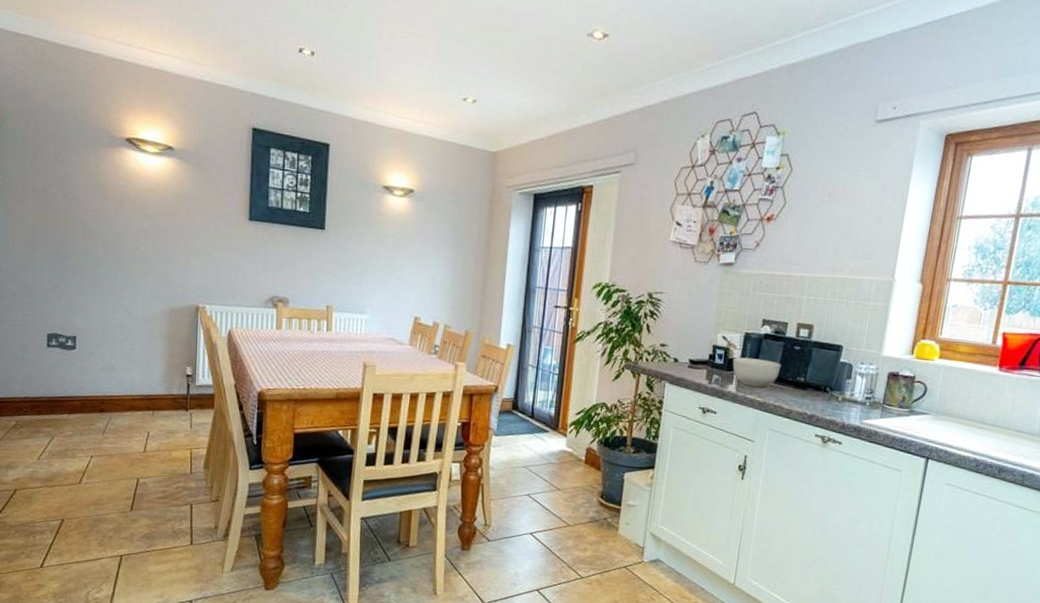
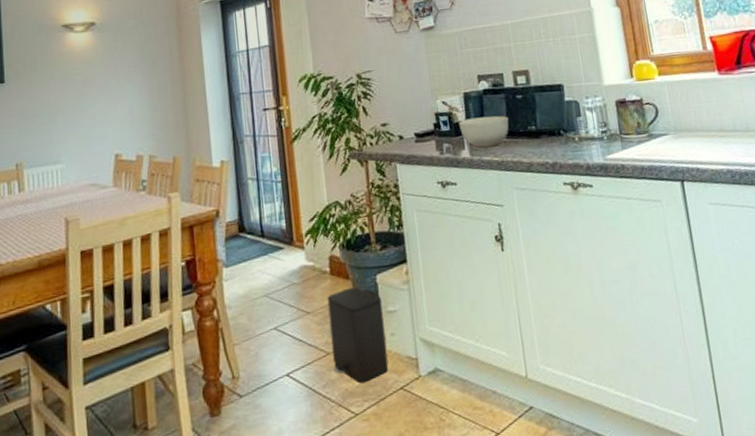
pedal bin: none [570,477,624,556] -> present [327,287,389,384]

